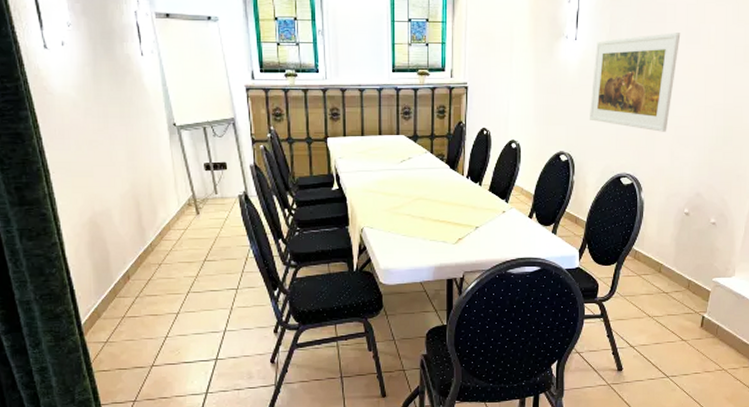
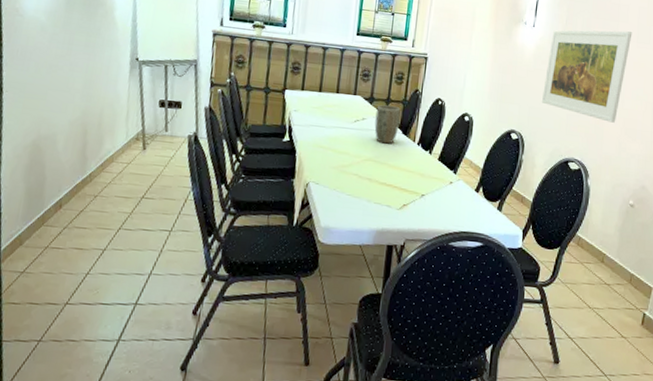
plant pot: none [421,142,446,181] -> present [374,105,401,144]

